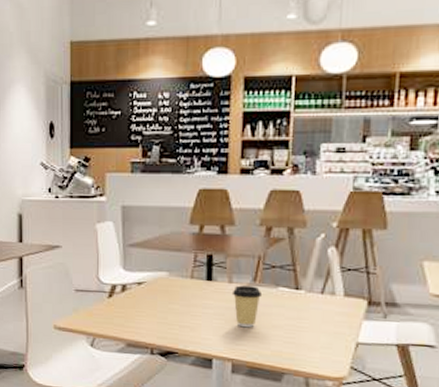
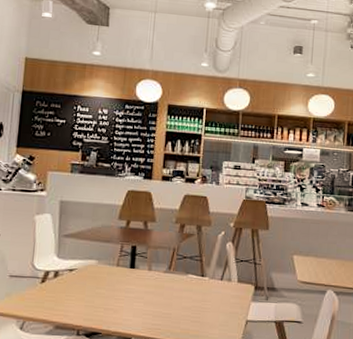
coffee cup: present [231,285,263,328] -> none [150,272,176,310]

